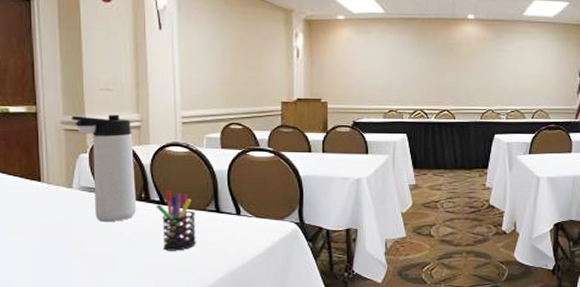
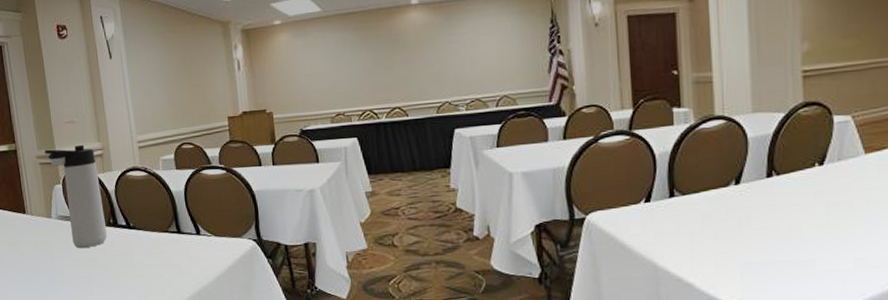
pen holder: present [155,191,197,251] -> none [123,215,163,274]

